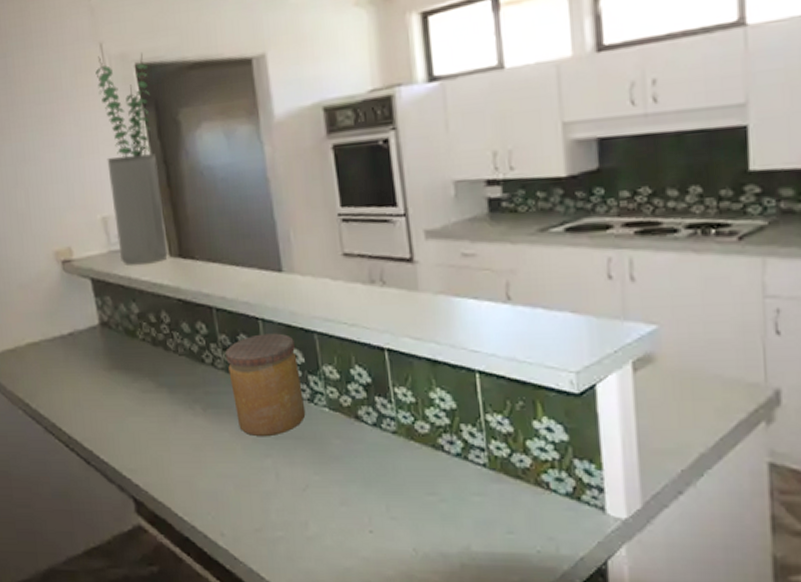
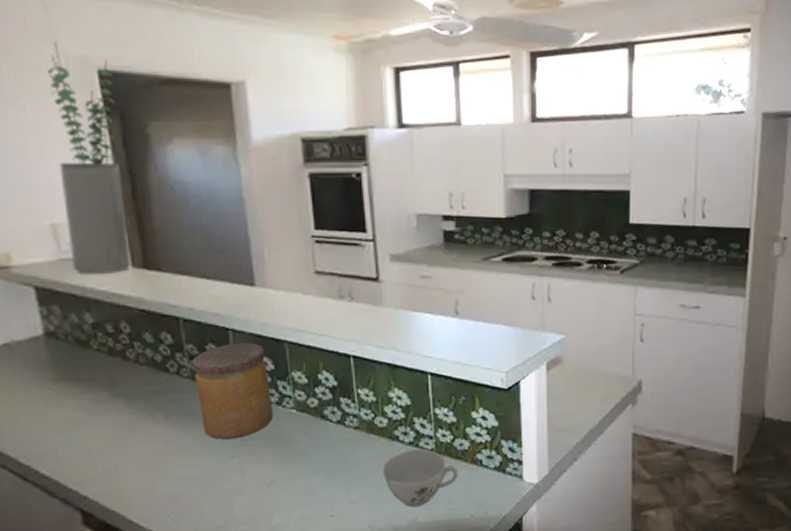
teacup: none [426,462,518,533] -> present [383,448,458,508]

